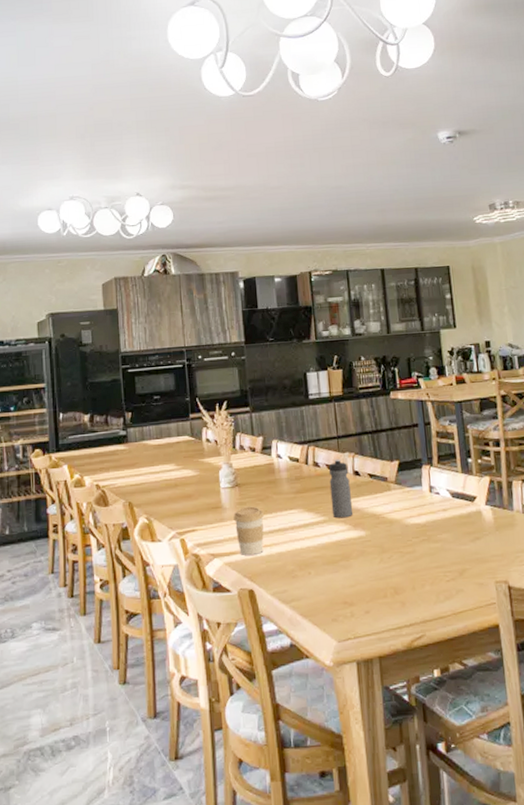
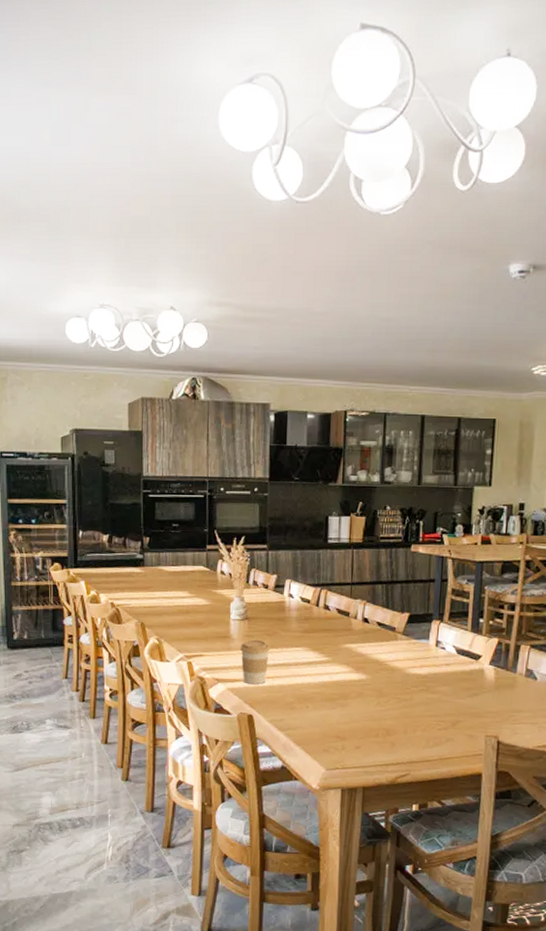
water bottle: present [328,459,353,518] -> none [336,604,358,661]

